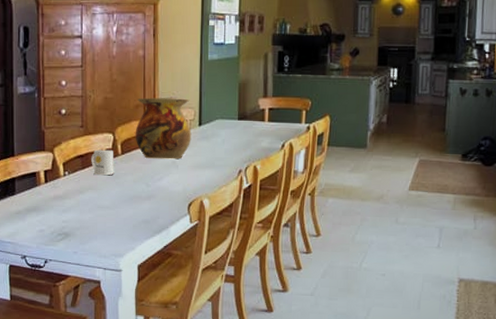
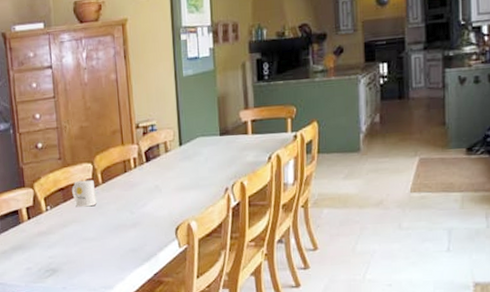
vase: present [135,98,192,159] -> none [114,119,173,185]

